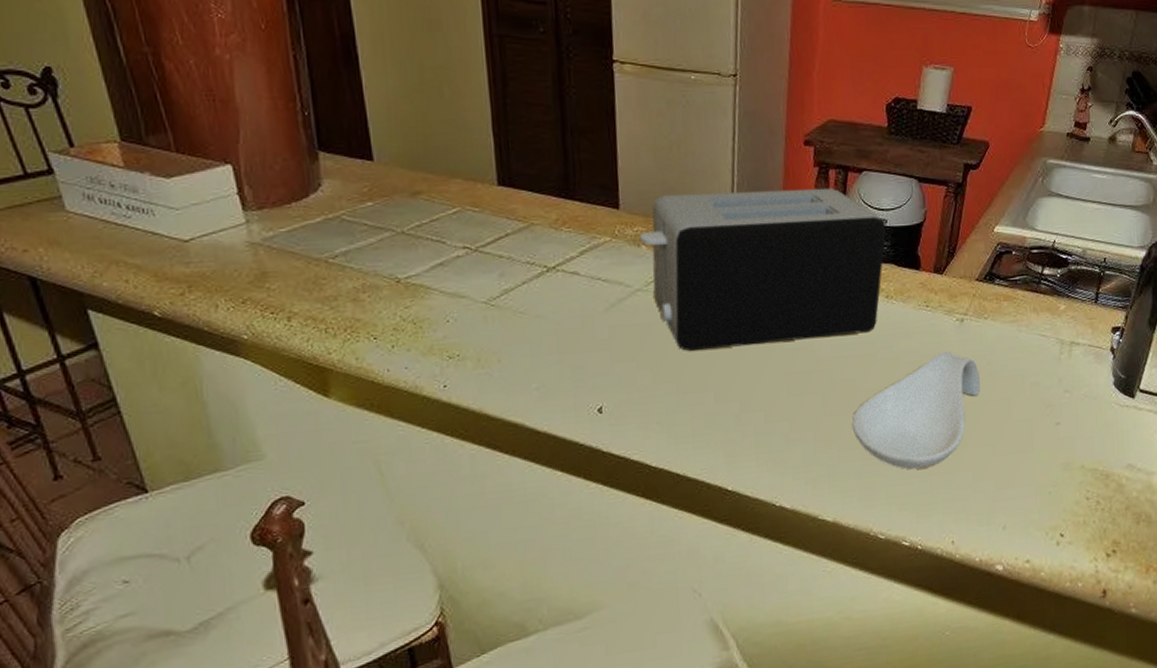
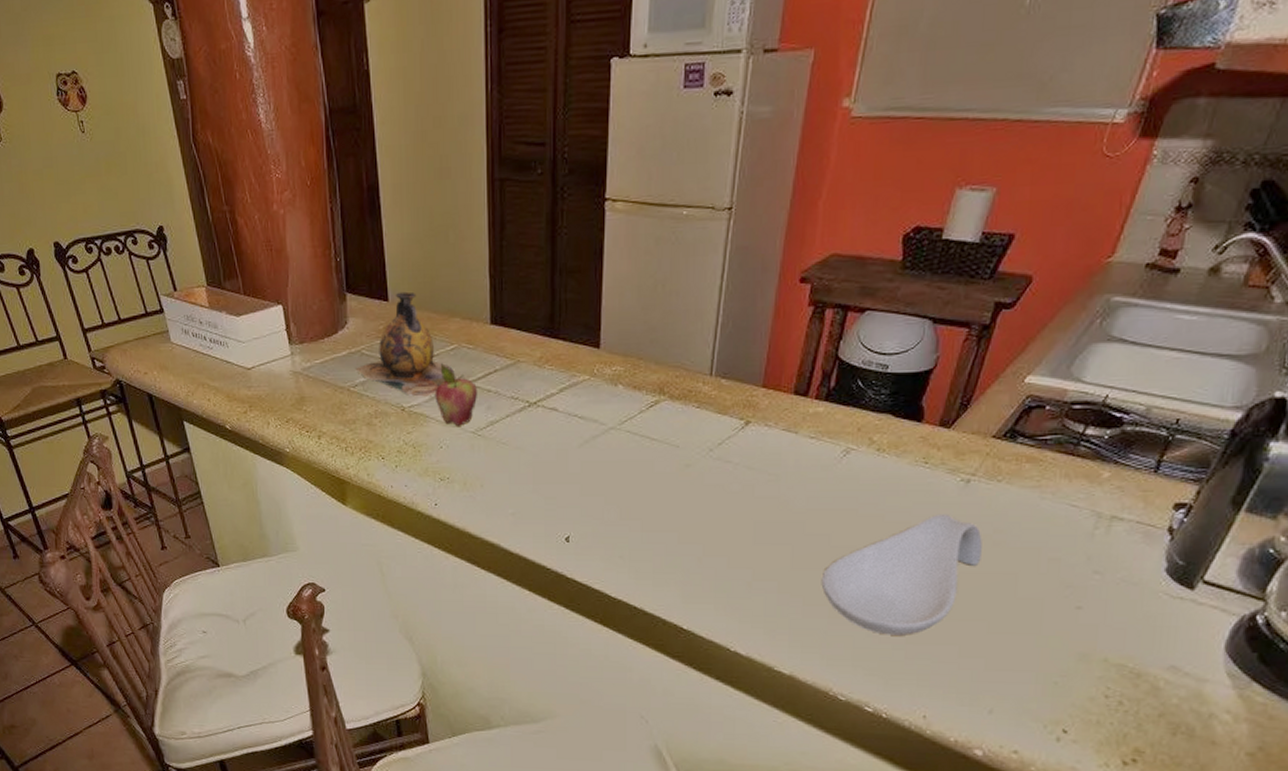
vase: none [334,150,459,266] -> present [355,291,455,397]
fruit: none [436,228,489,297] -> present [434,363,478,426]
toaster: present [640,187,887,352] -> none [618,329,887,492]

